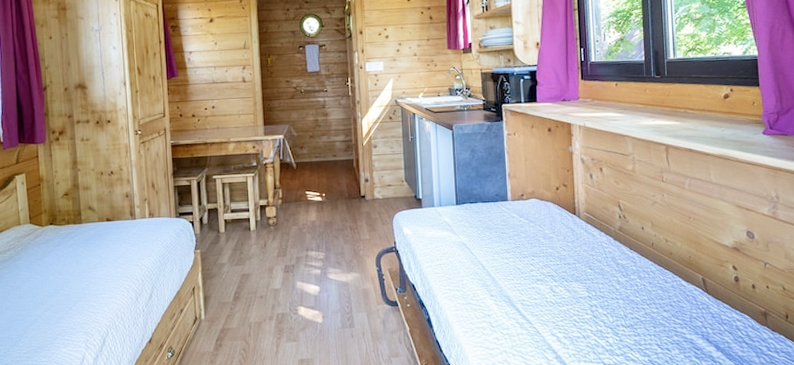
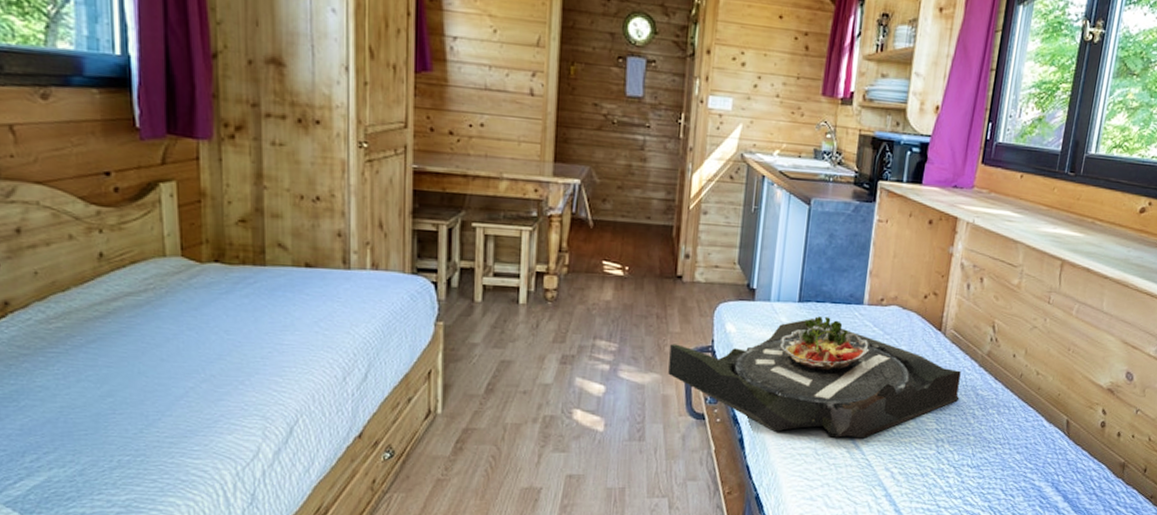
serving tray: none [363,214,603,312] -> present [668,316,961,439]

